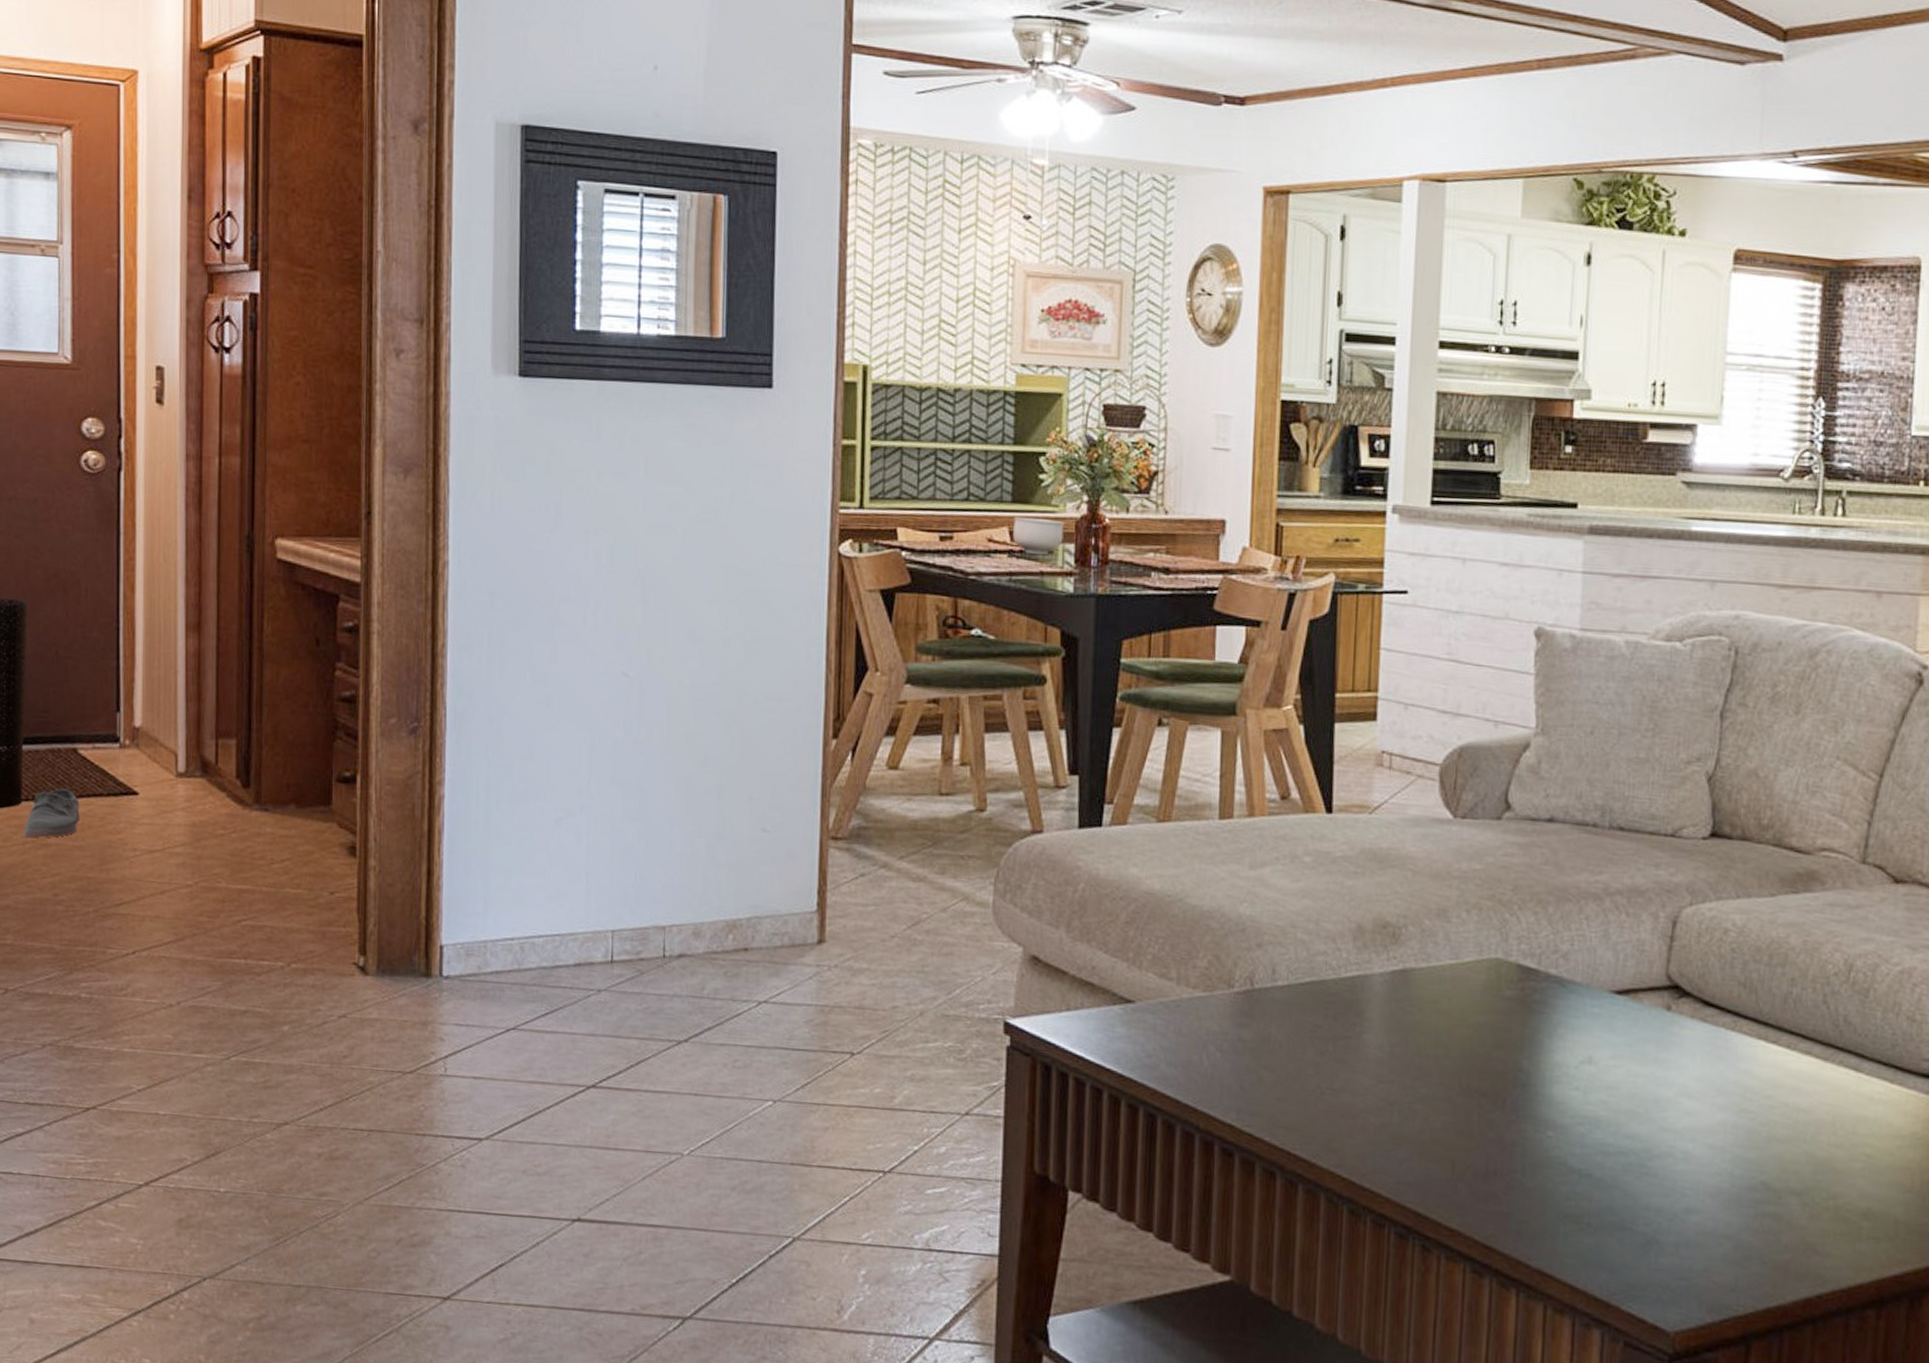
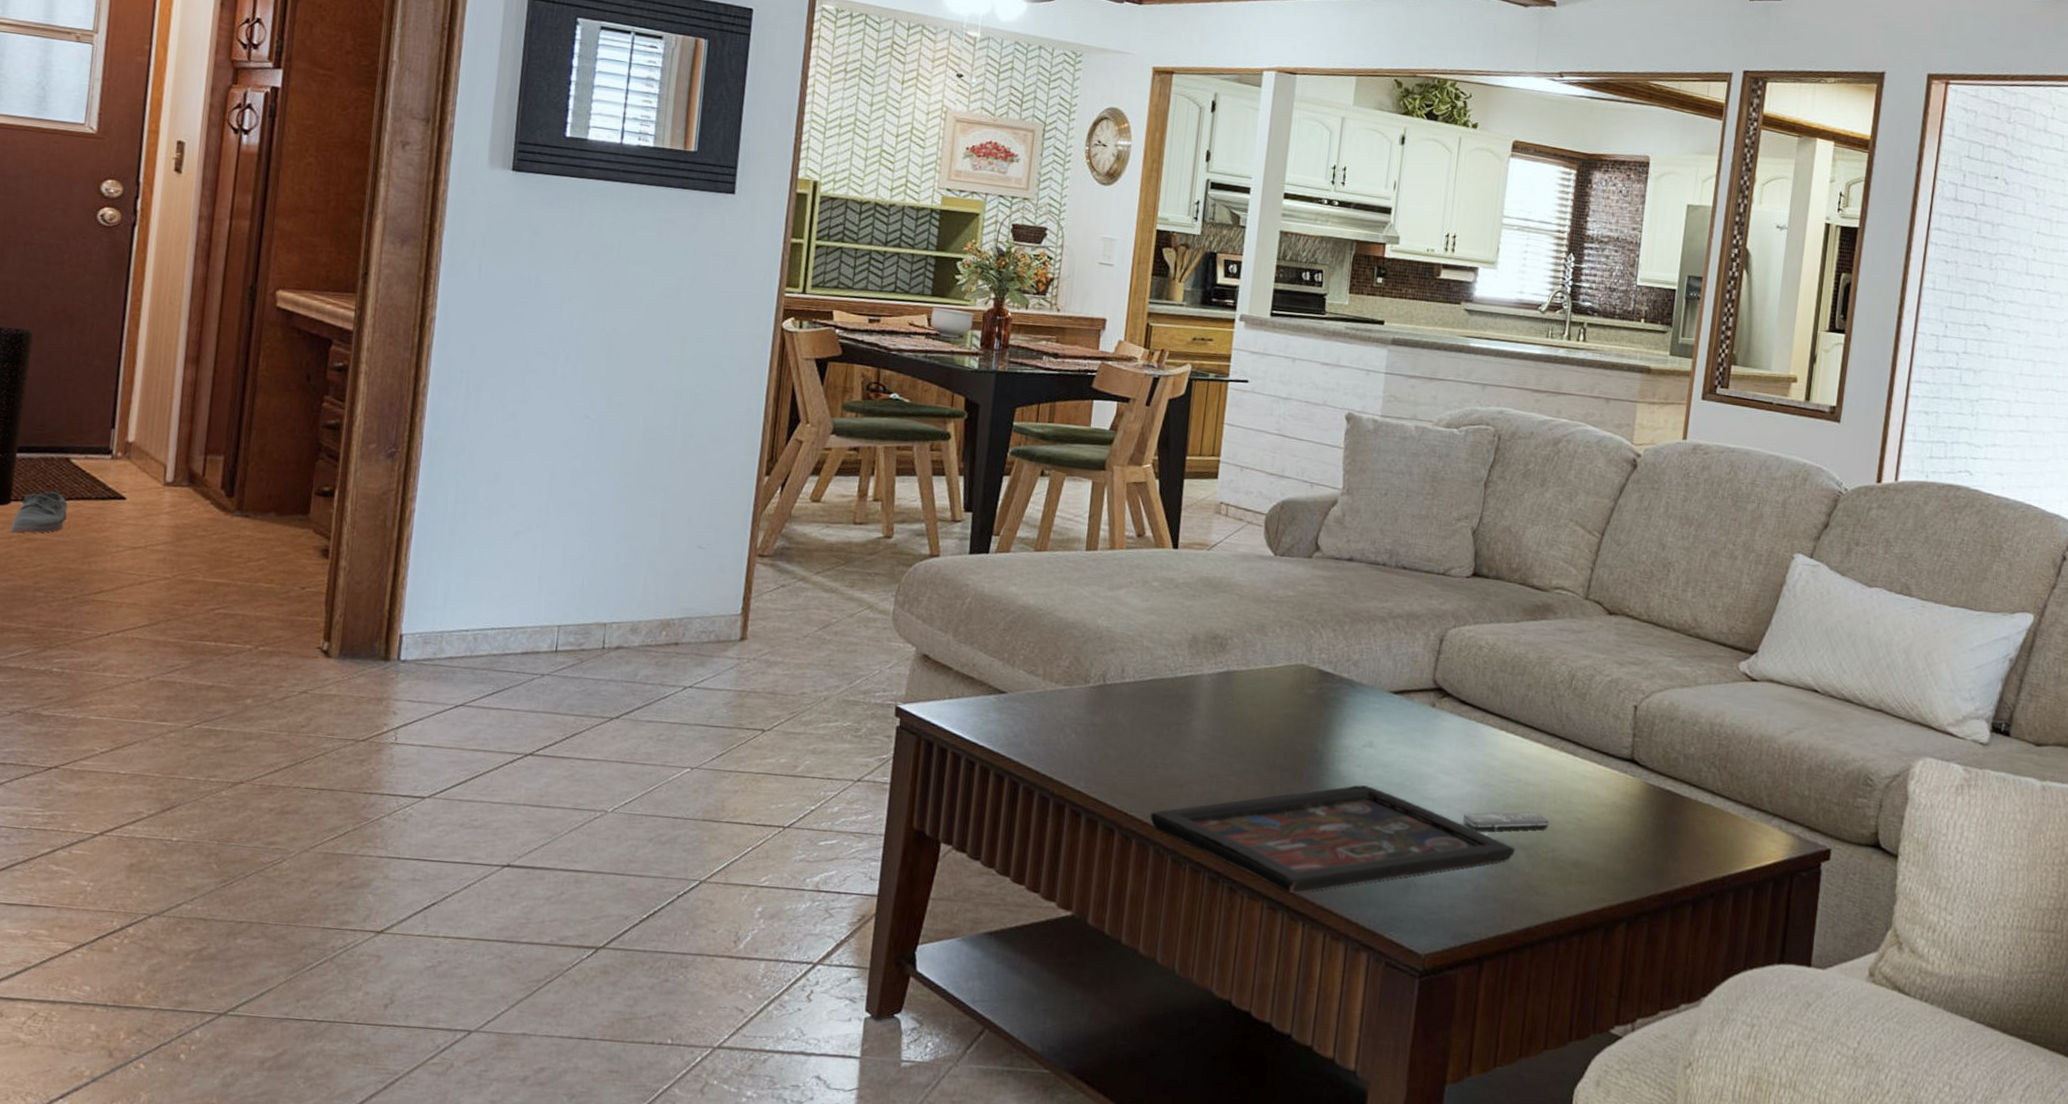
decorative tray: none [1318,1113,1785,1253] -> present [1150,785,1515,893]
mobile phone: none [1715,1146,1828,1173] -> present [1463,812,1549,832]

